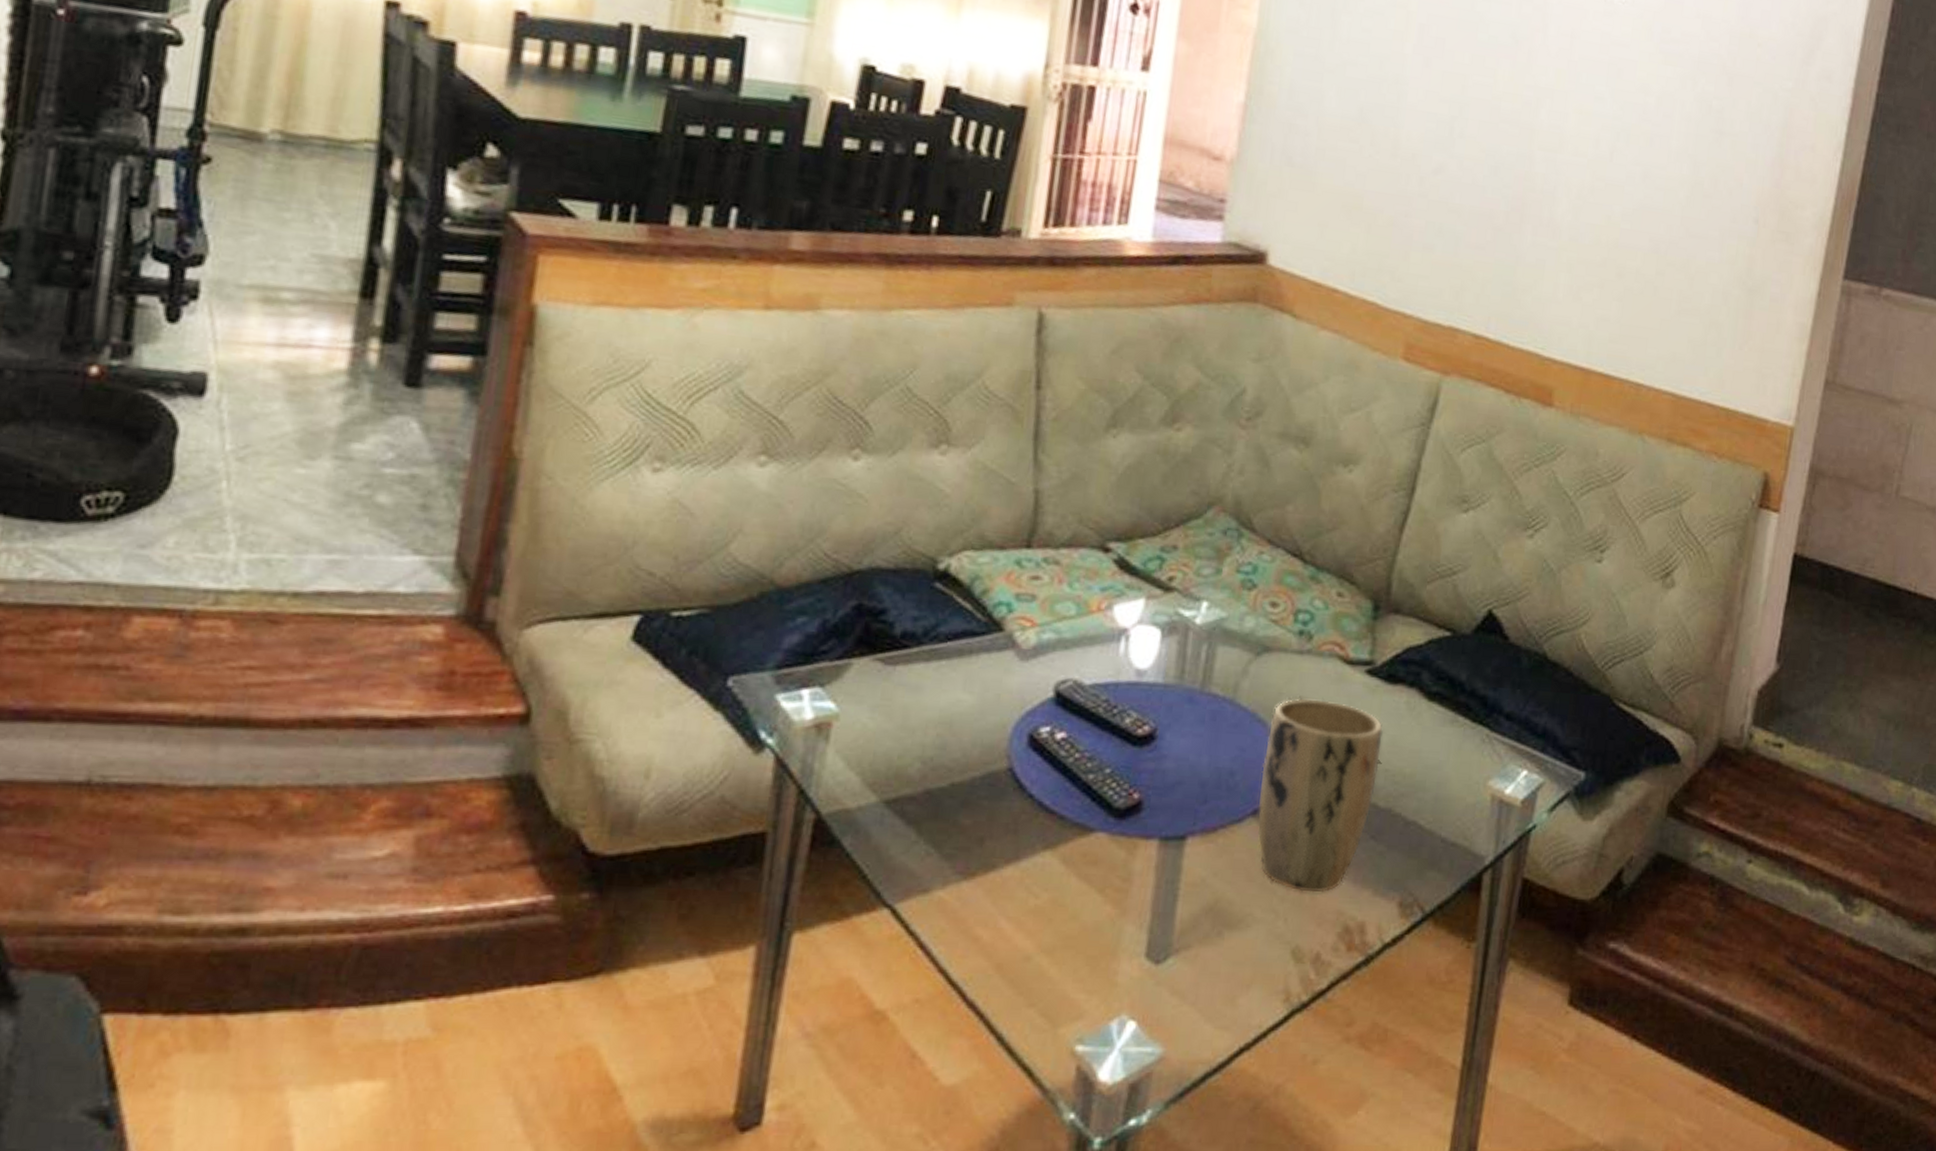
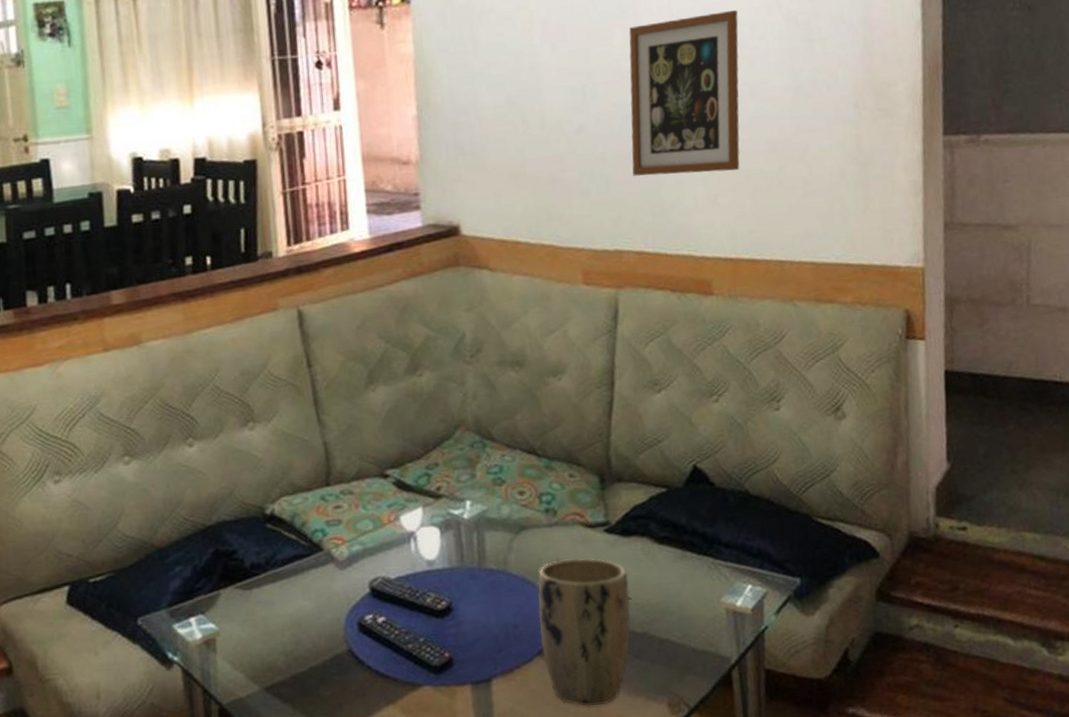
picture frame: none [1489,62,1647,264] -> present [628,9,740,177]

